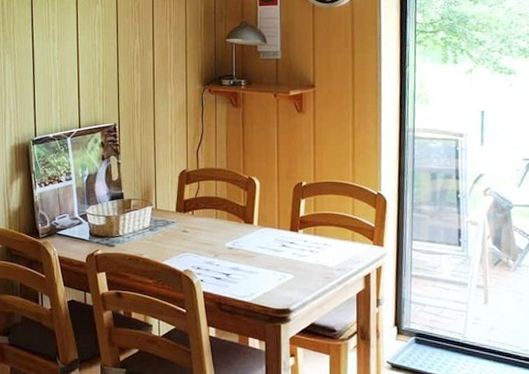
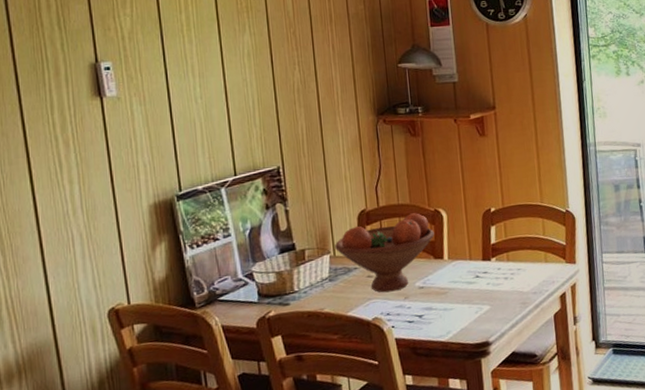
fruit bowl: none [157,178,247,248] -> present [335,213,434,293]

